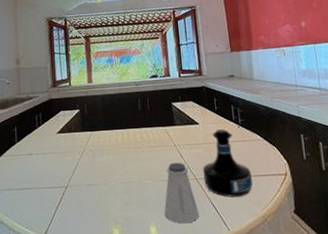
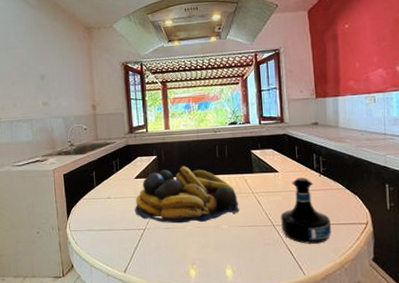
fruit bowl: none [57,119,162,180] -> present [135,166,239,224]
saltshaker: present [164,162,199,224] -> none [240,209,275,267]

